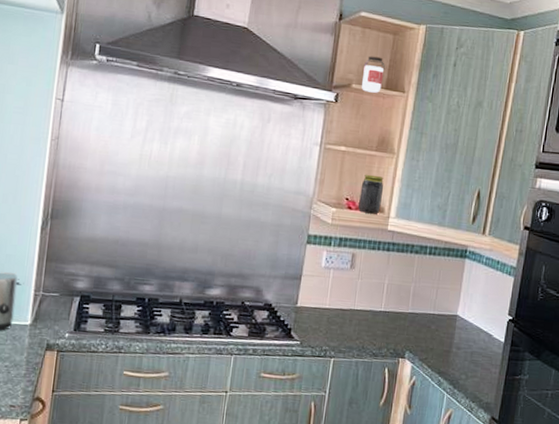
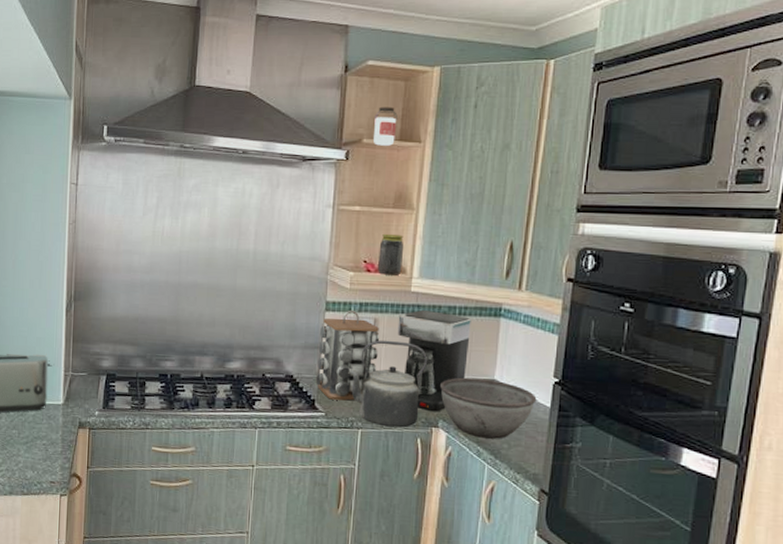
spice rack: none [294,244,357,331] -> present [316,310,380,401]
kettle: none [325,274,399,358] -> present [348,340,427,428]
coffee maker: none [373,248,440,344] -> present [397,310,471,412]
bowl: none [408,312,493,370] -> present [439,377,537,439]

